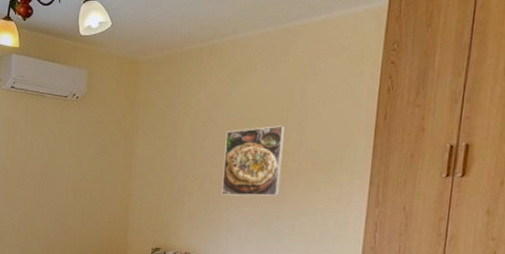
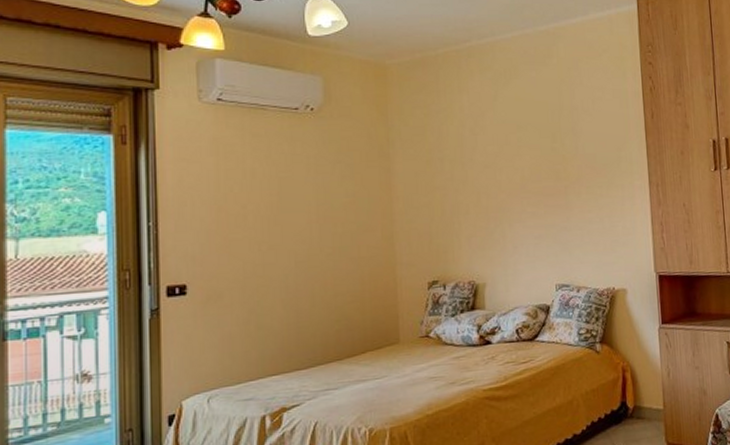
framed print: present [221,126,286,196] -> none [497,130,563,210]

